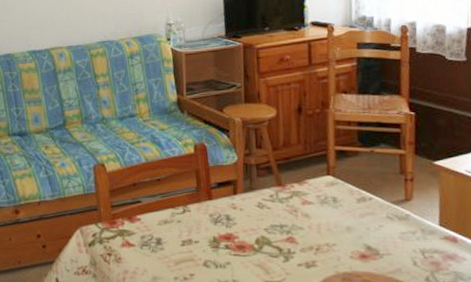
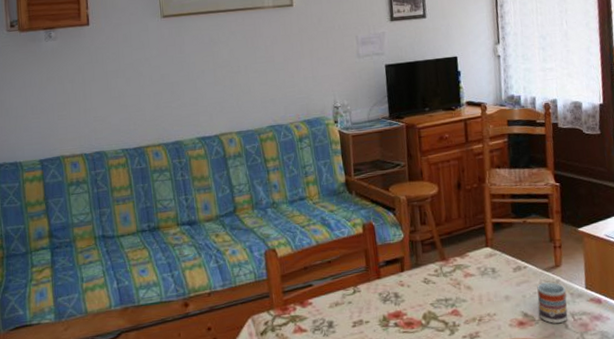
cup: none [383,216,417,259] -> present [537,282,568,323]

